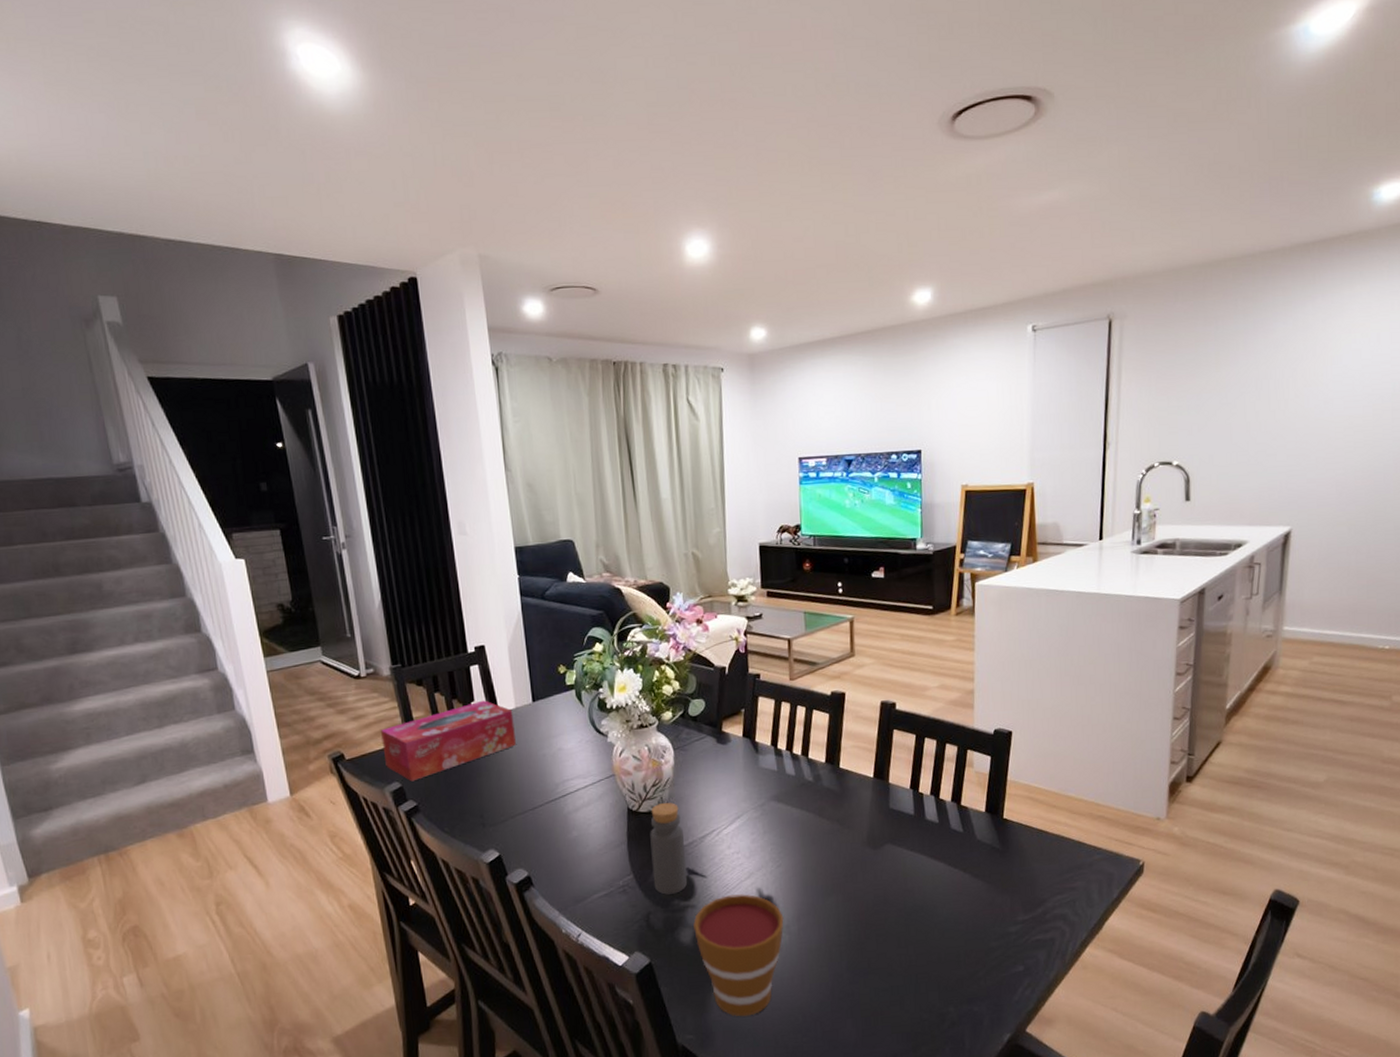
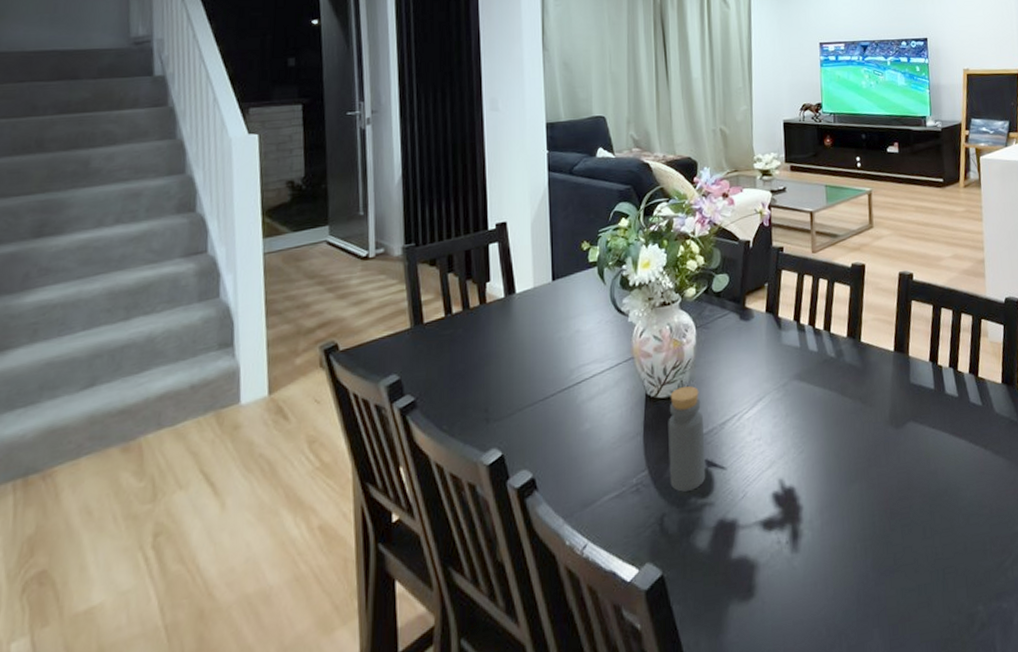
tissue box: present [381,700,516,782] -> none [383,280,531,373]
cup: present [693,894,784,1017] -> none [711,486,807,636]

